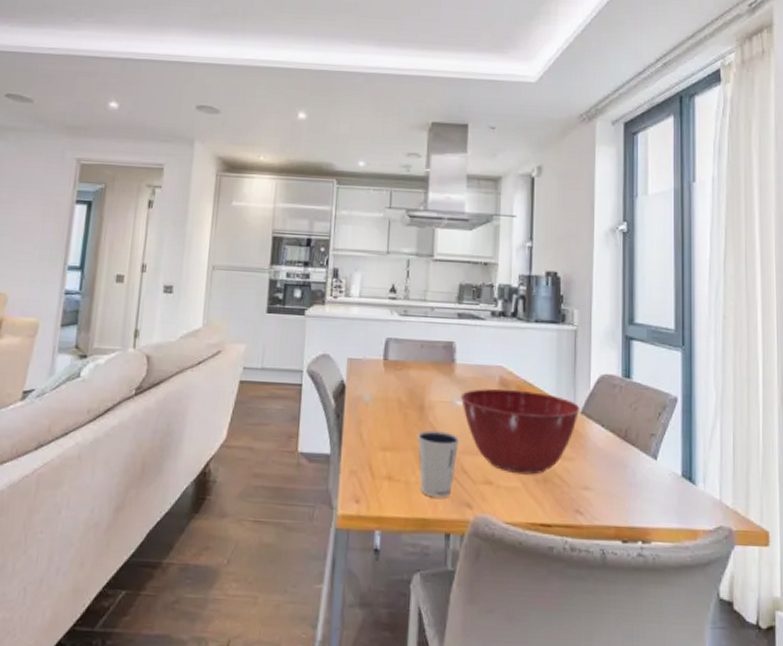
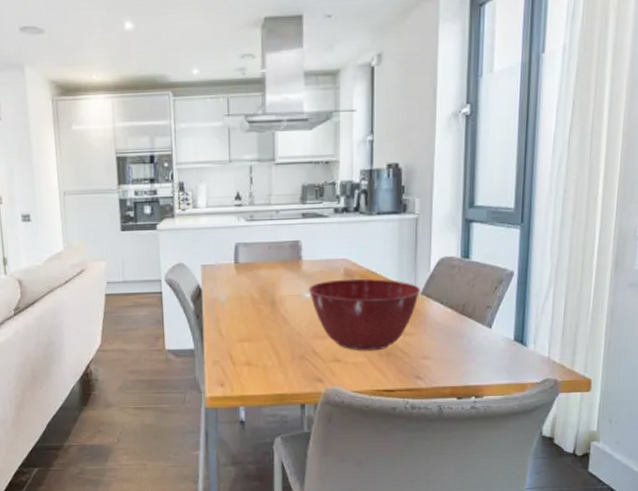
dixie cup: present [416,430,460,498] -> none [270,321,310,377]

